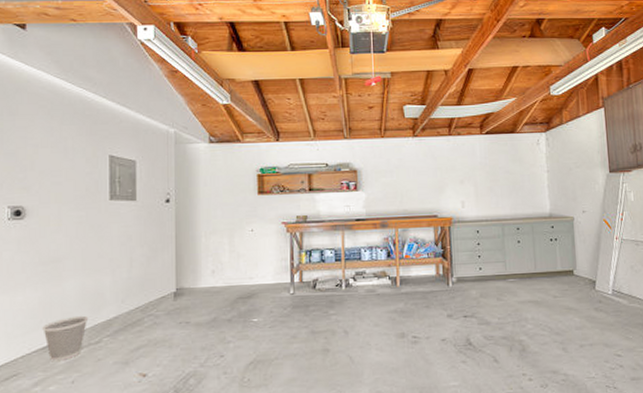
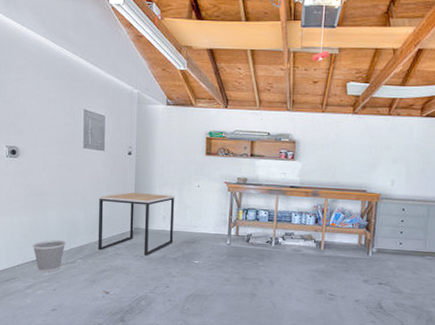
side table: none [130,244,226,322] -> present [97,192,175,256]

